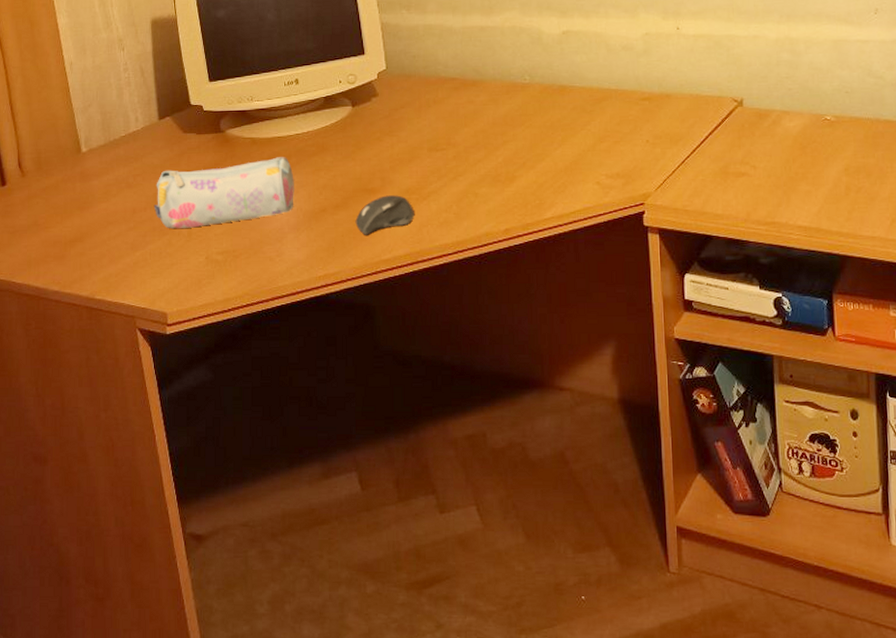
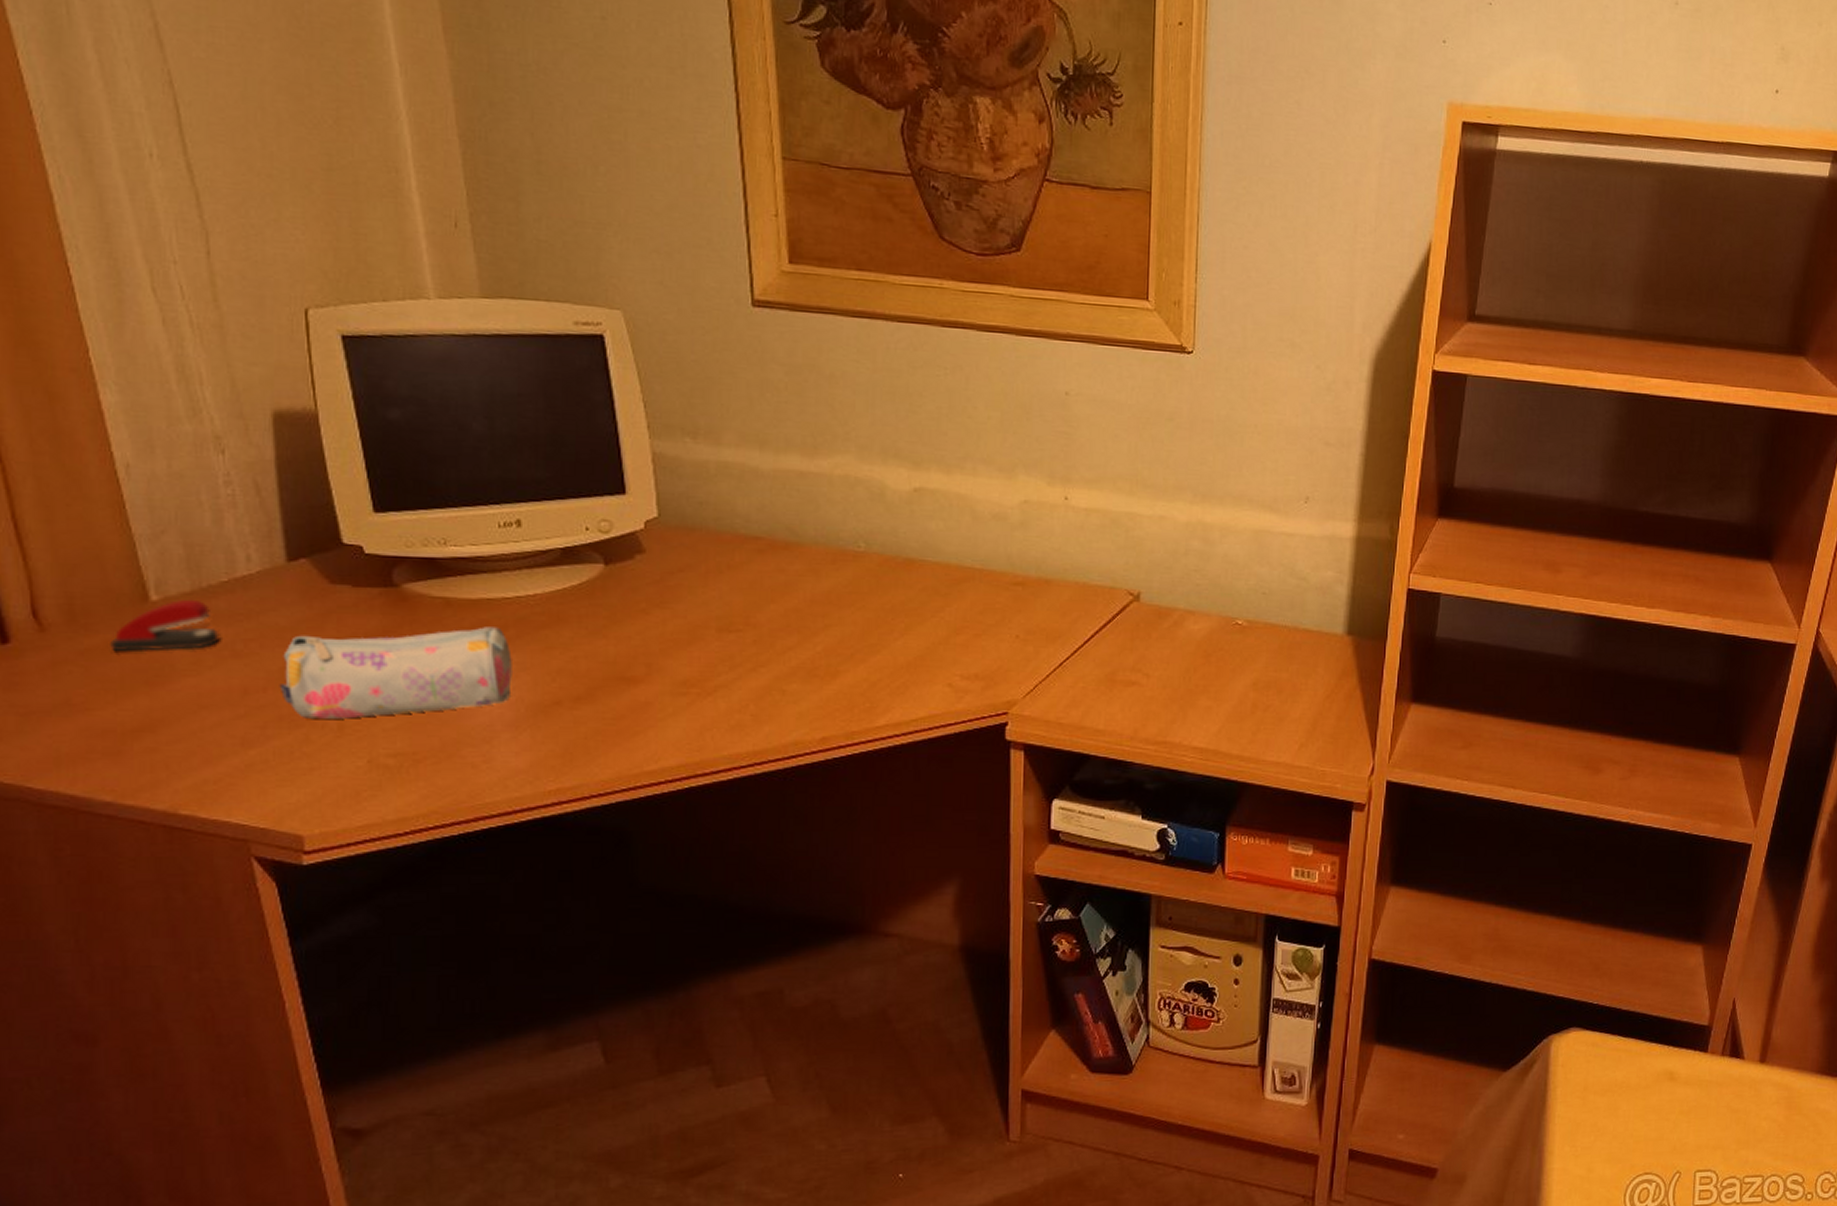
stapler: none [60,149,120,187] -> present [110,599,220,651]
computer mouse: present [355,195,414,235] -> none [605,687,693,739]

